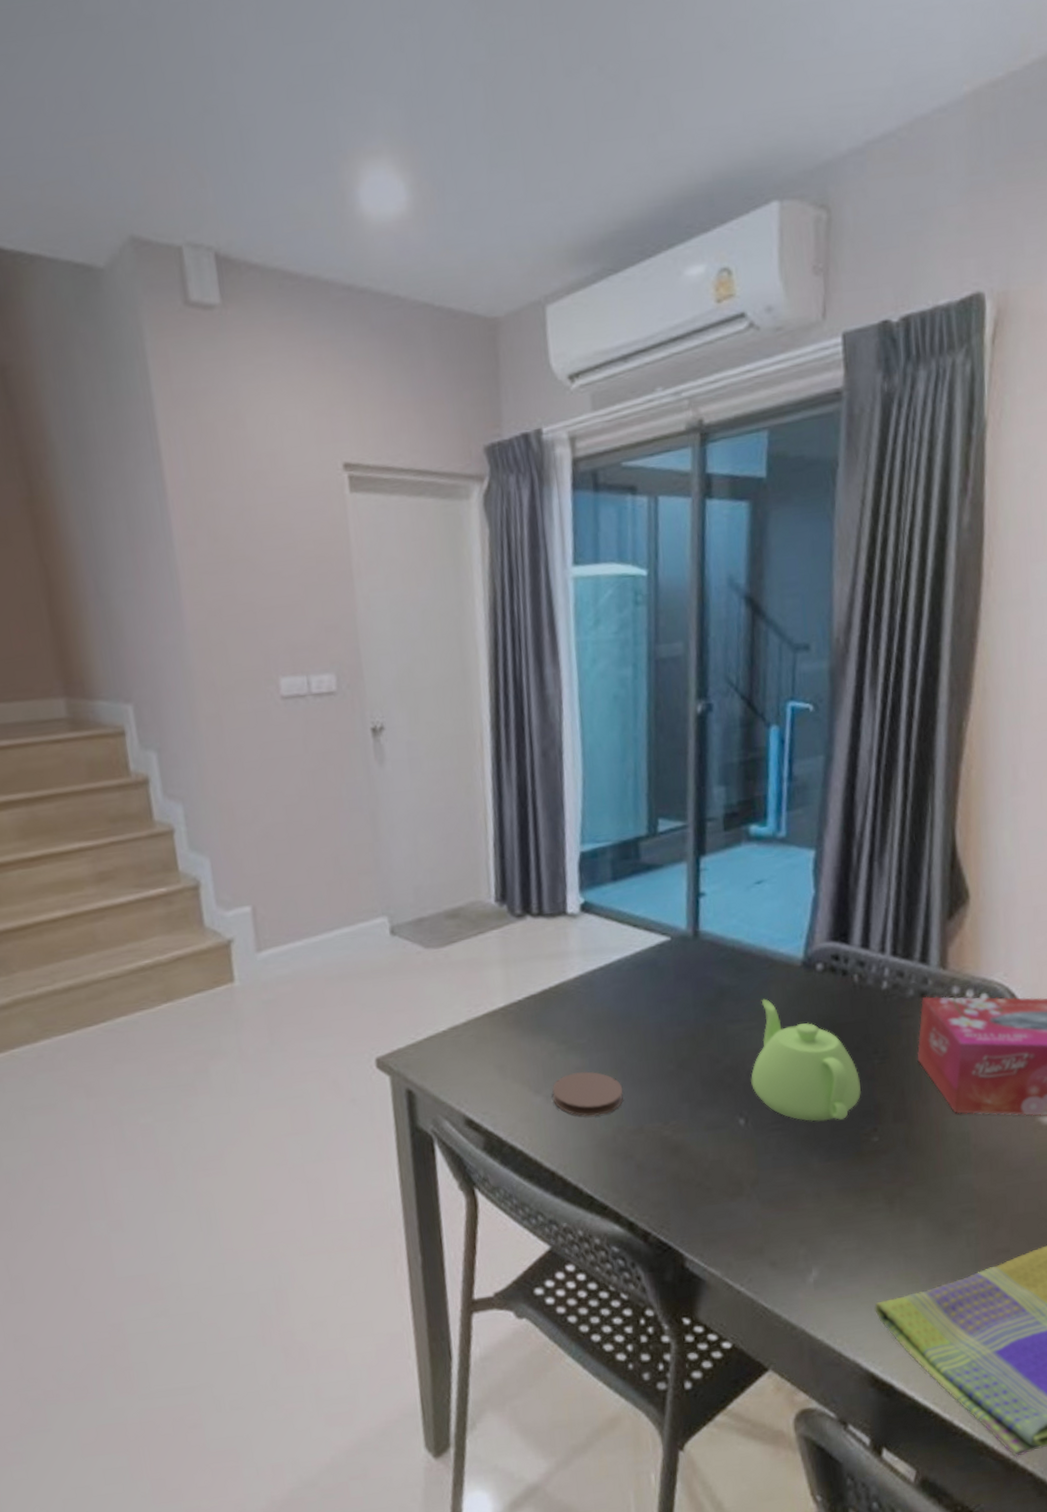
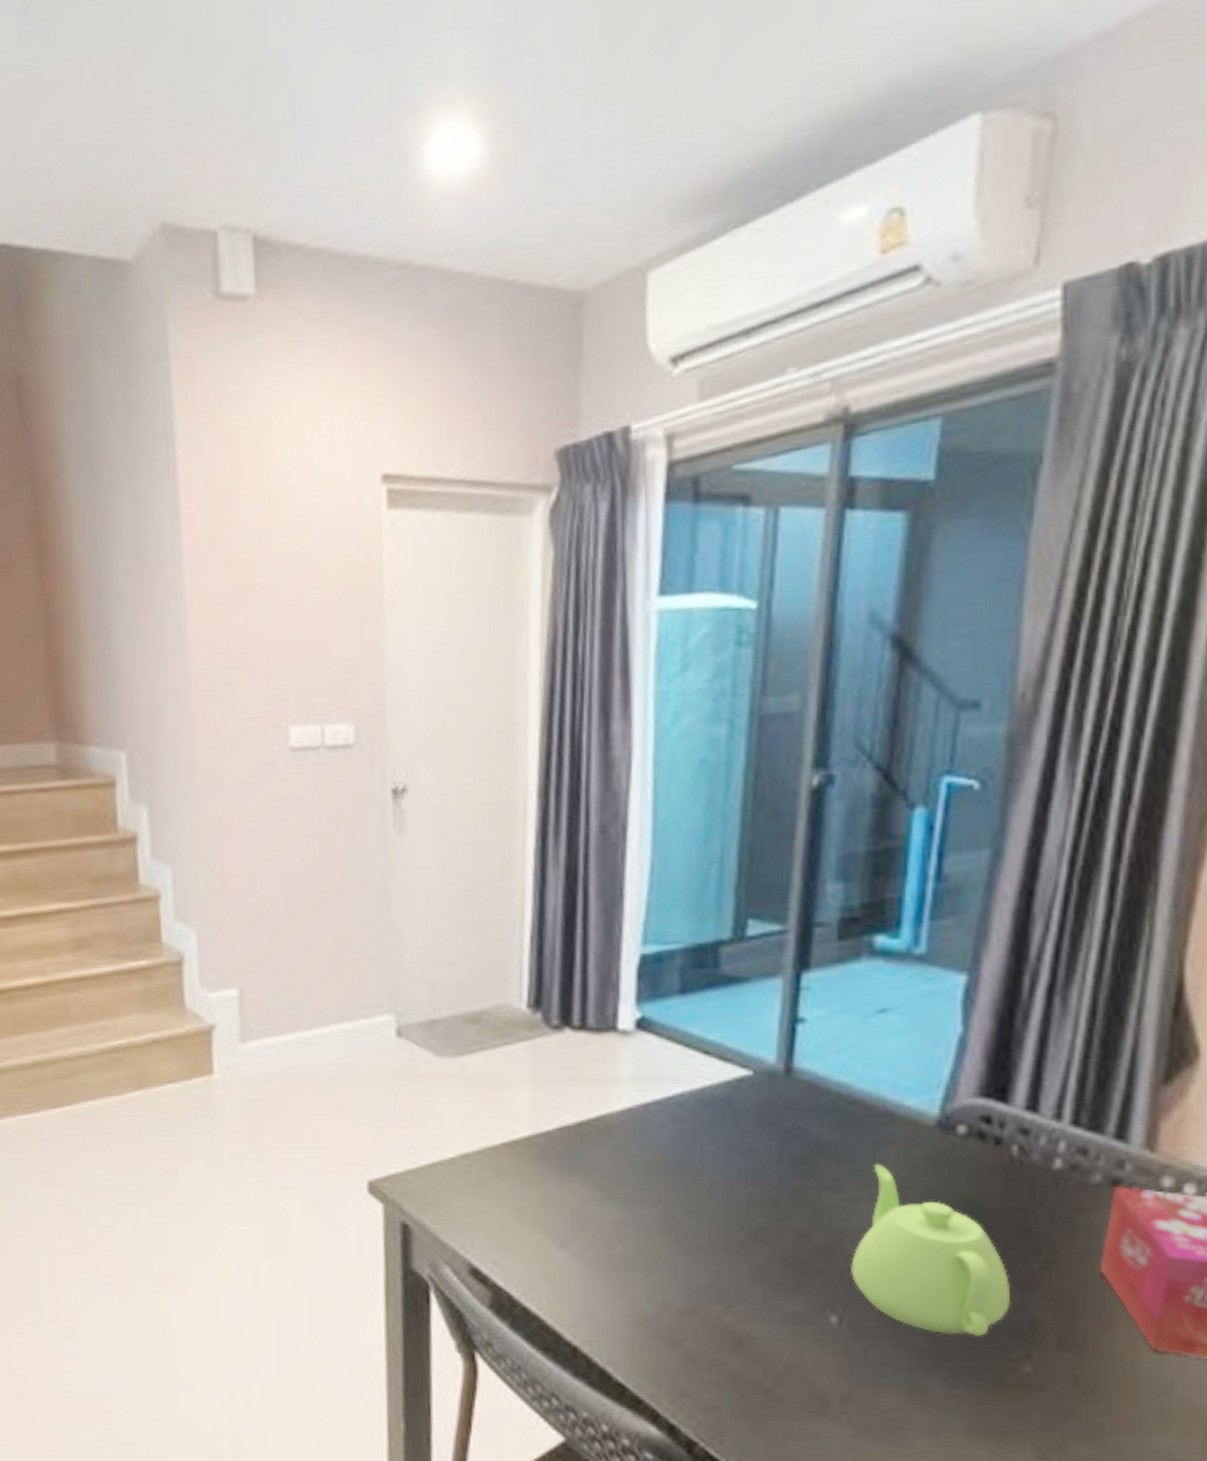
coaster: present [552,1071,623,1117] -> none [581,1229,675,1285]

